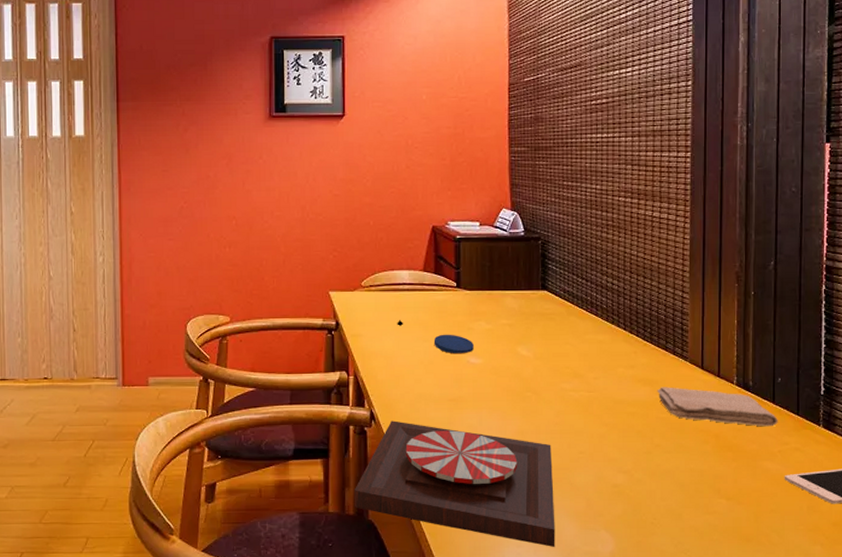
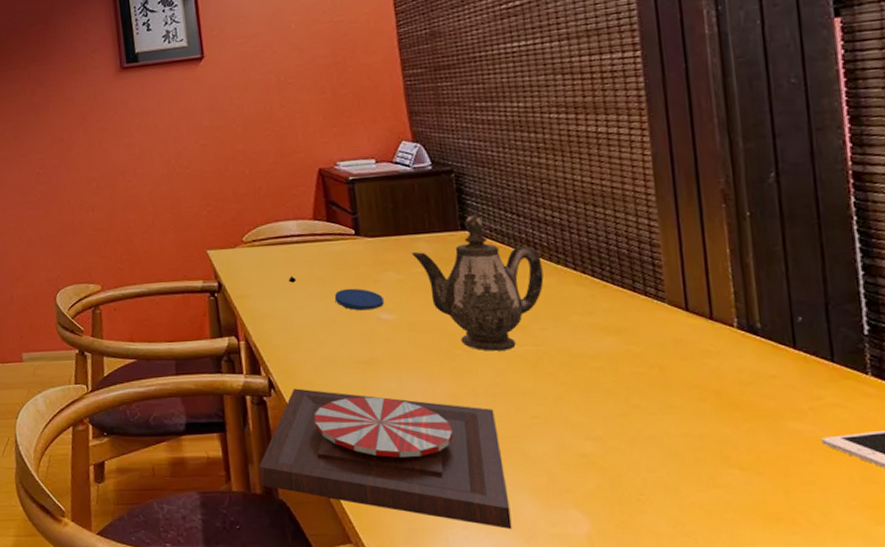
teapot: none [500,278,600,395] -> present [411,215,544,351]
washcloth: present [657,387,778,427] -> none [627,335,804,378]

